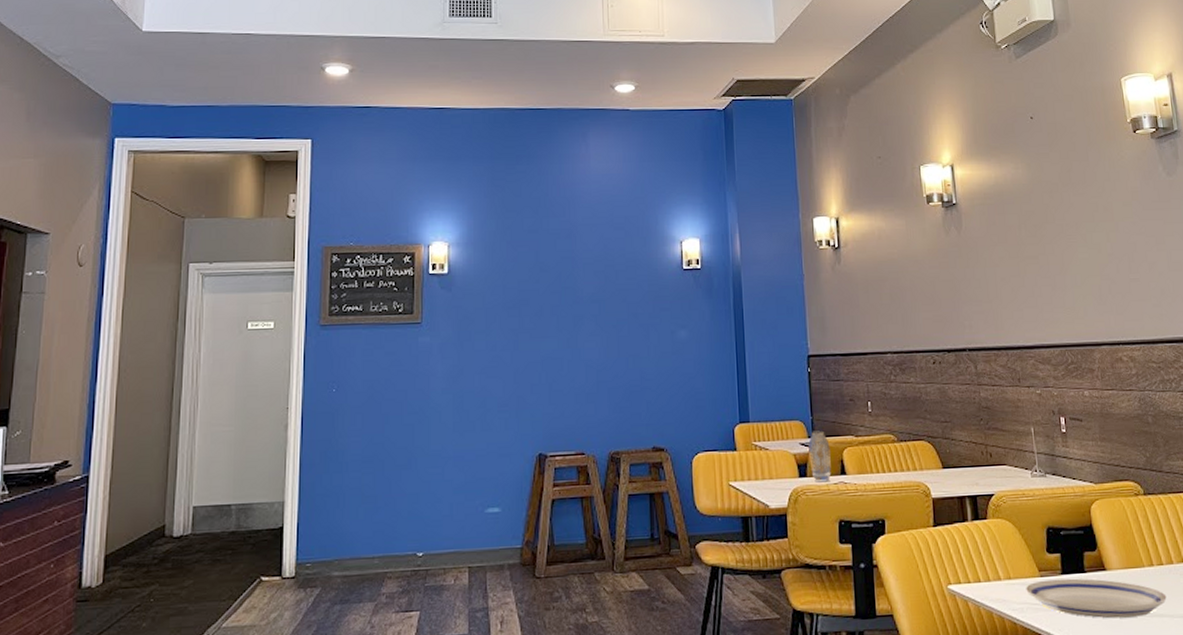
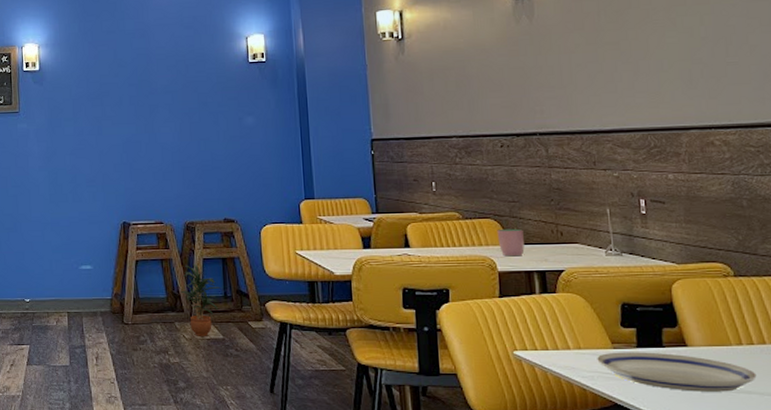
potted plant: none [602,501,648,588] -> present [180,263,221,336]
vase: present [808,430,831,481] -> none [372,207,395,253]
cup: none [930,450,957,481] -> present [497,228,525,257]

